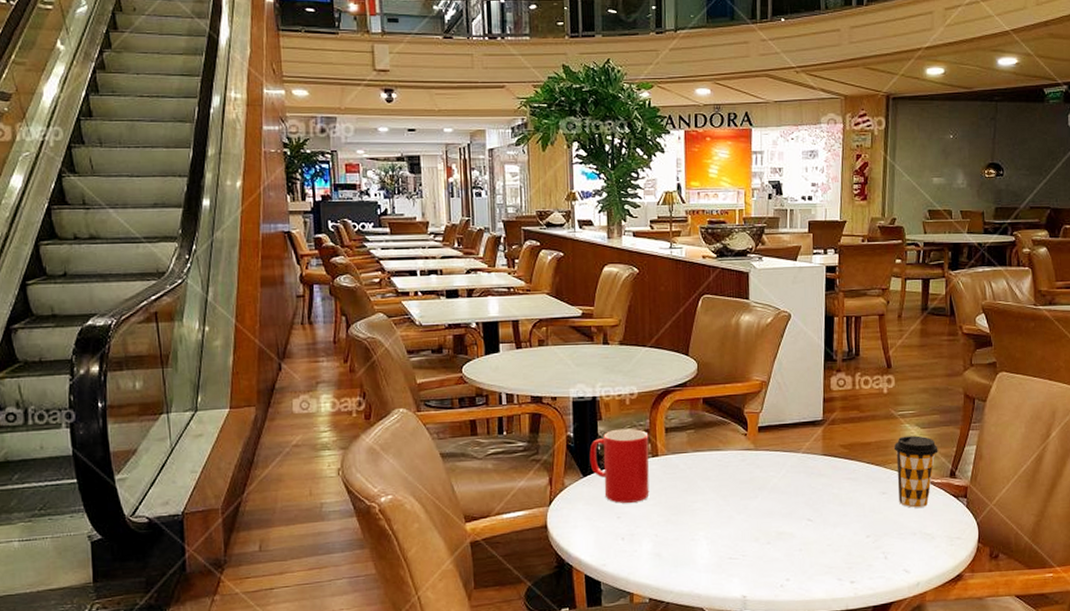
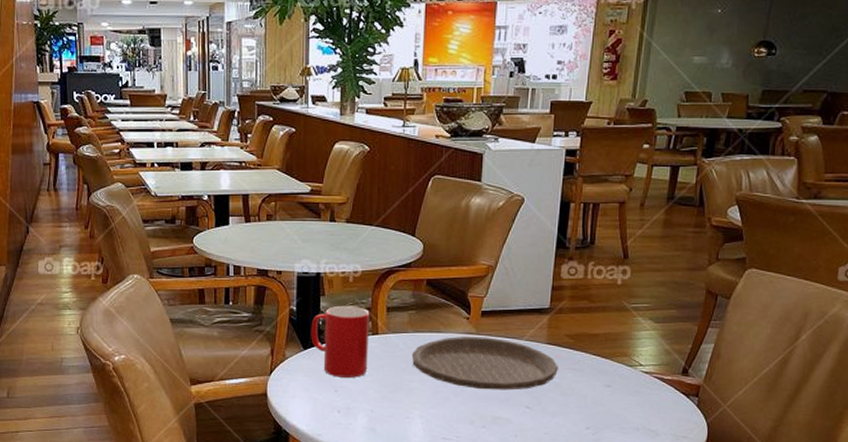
plate: none [692,452,836,506] -> present [411,337,558,390]
coffee cup: present [893,435,938,508] -> none [623,330,672,403]

